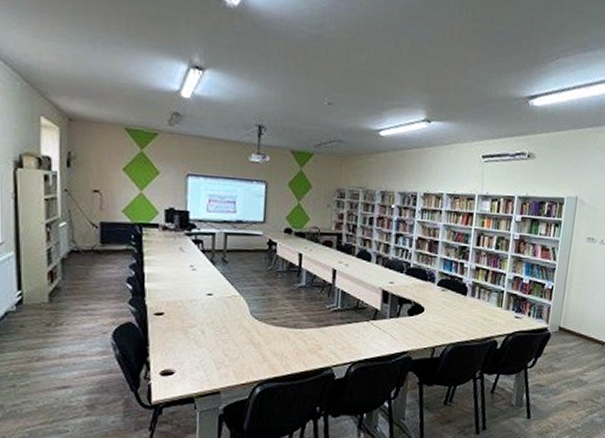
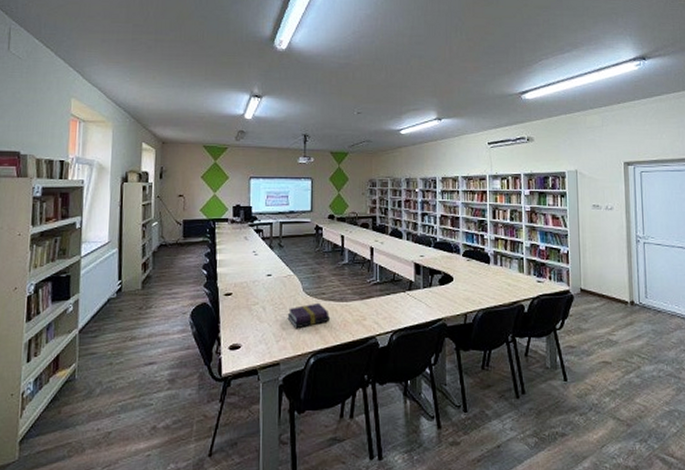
book: none [230,328,280,356] -> present [287,302,330,329]

